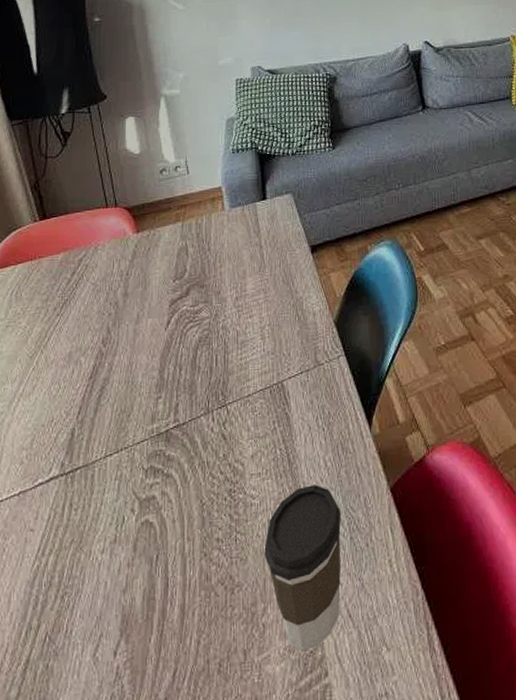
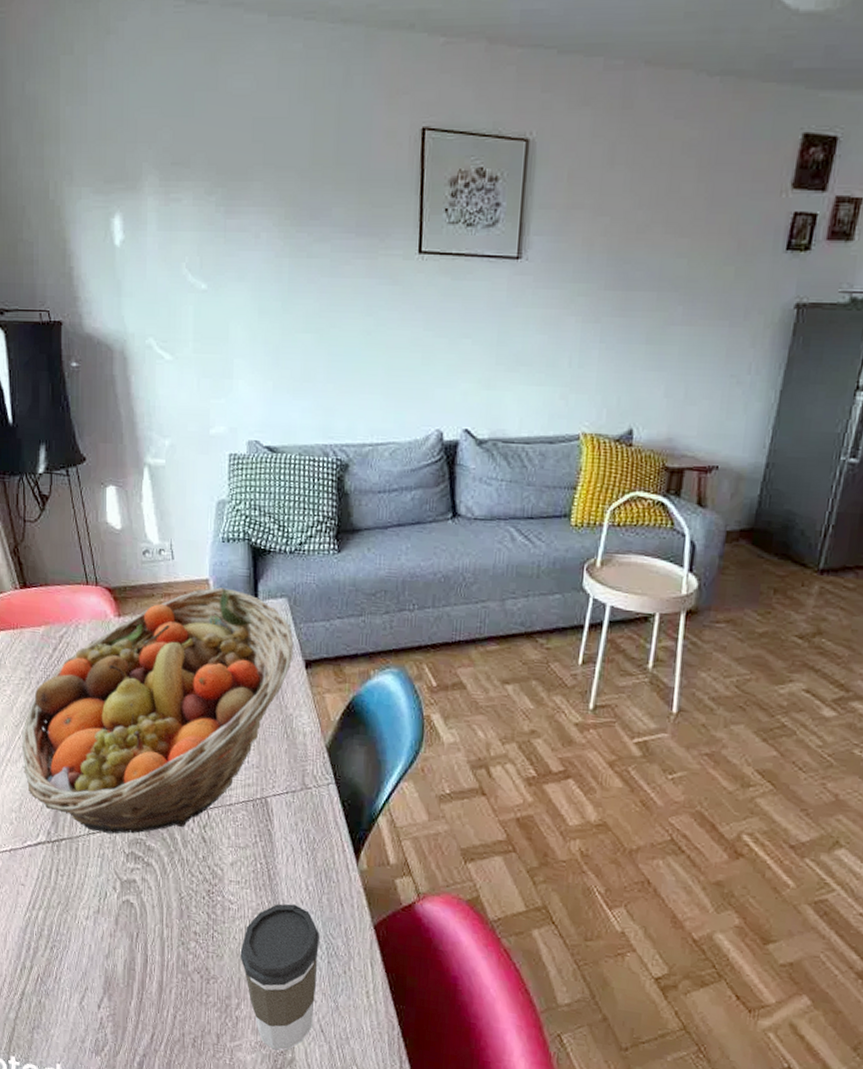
fruit basket: none [36,192,300,453] -> present [22,587,294,834]

